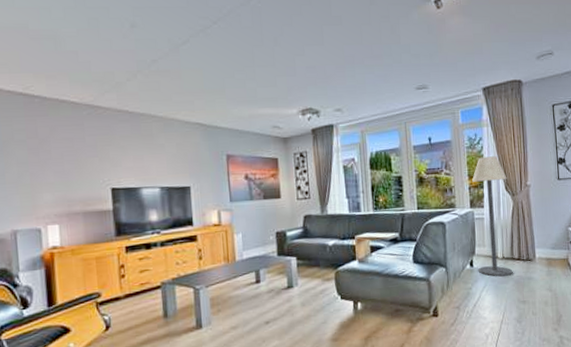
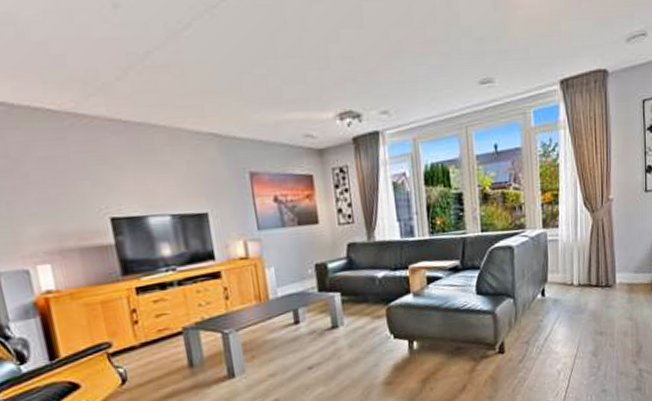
floor lamp: present [472,156,513,277] -> none [545,165,590,306]

